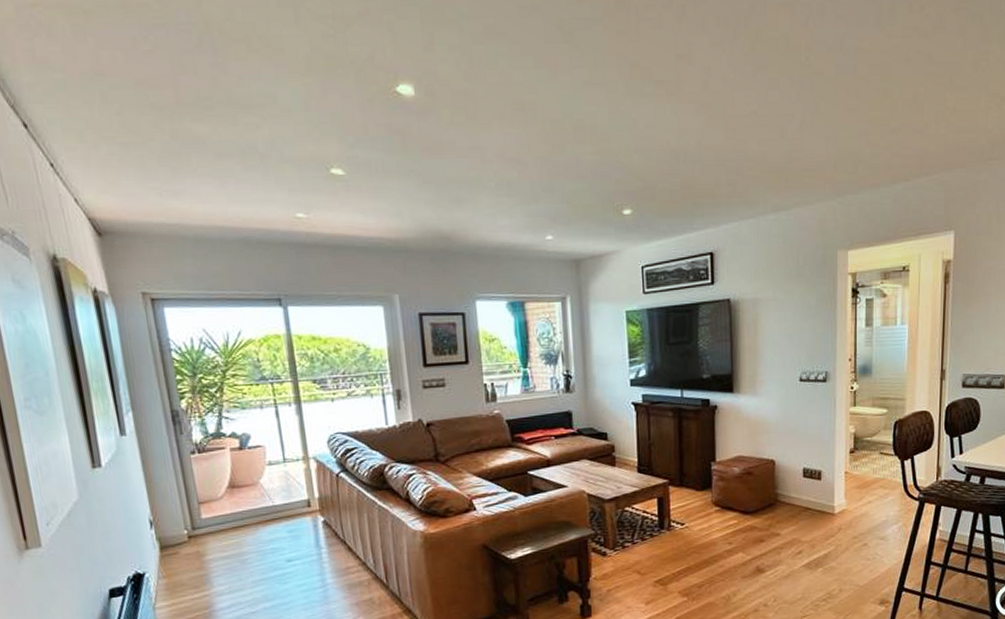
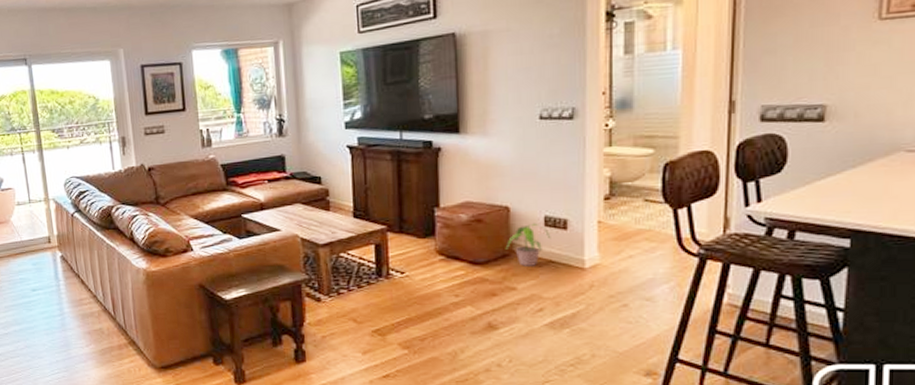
potted plant: none [772,474,809,514] -> present [506,222,551,266]

